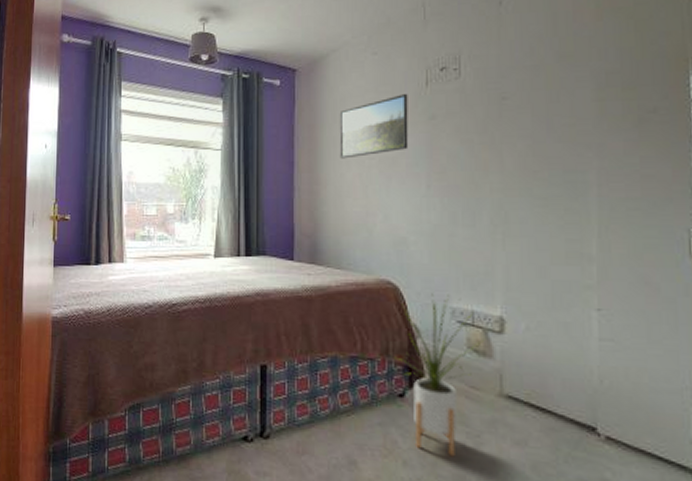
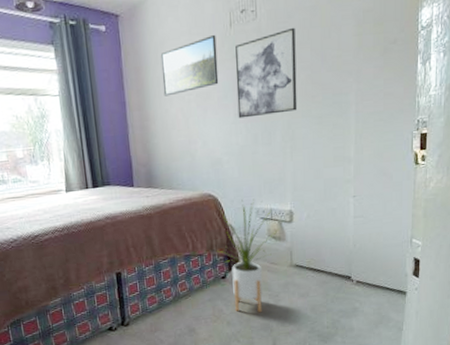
wall art: none [430,89,513,191] -> present [235,27,298,119]

